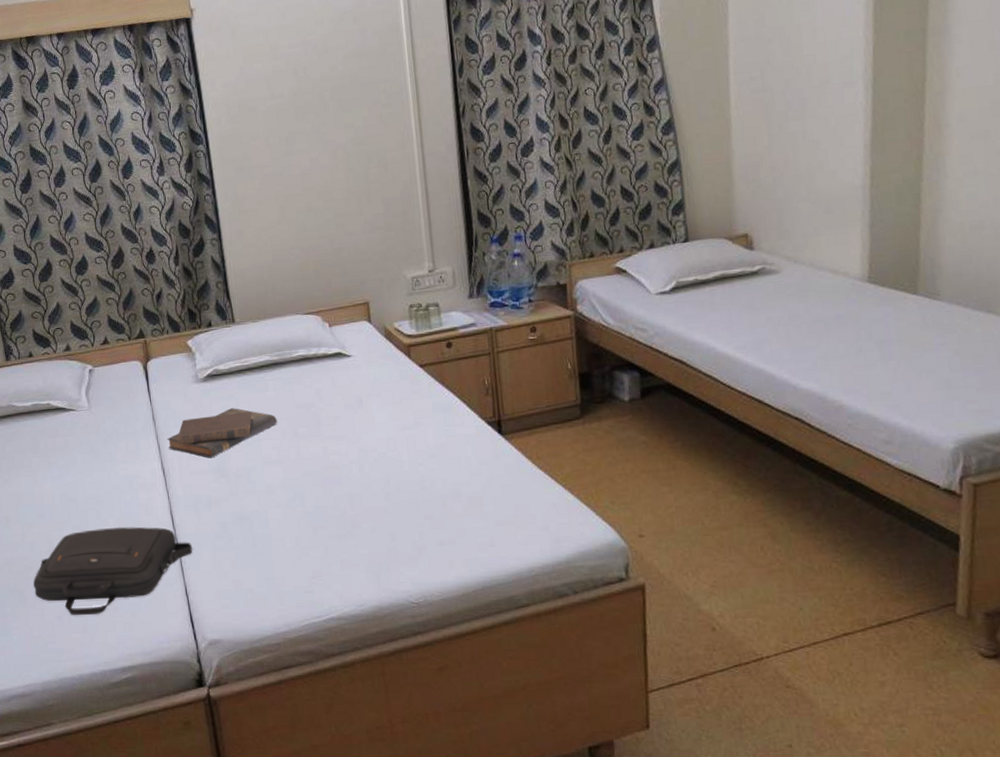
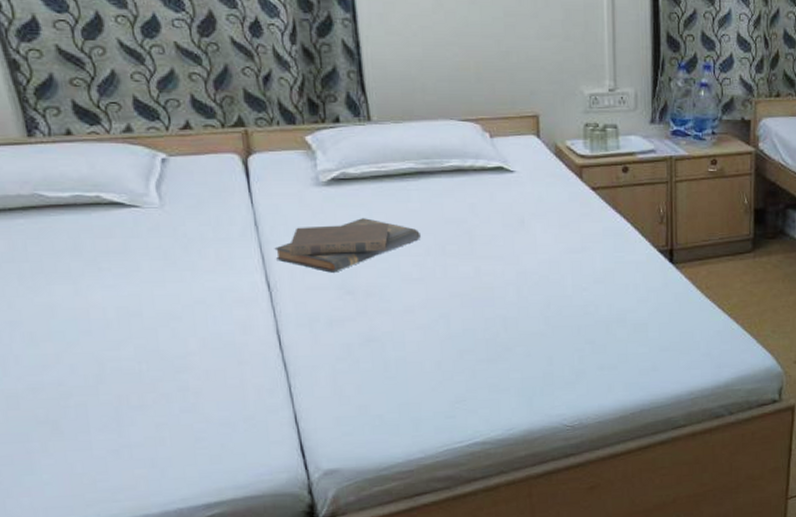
laptop bag: present [33,526,192,615] -> none [74,347,305,448]

